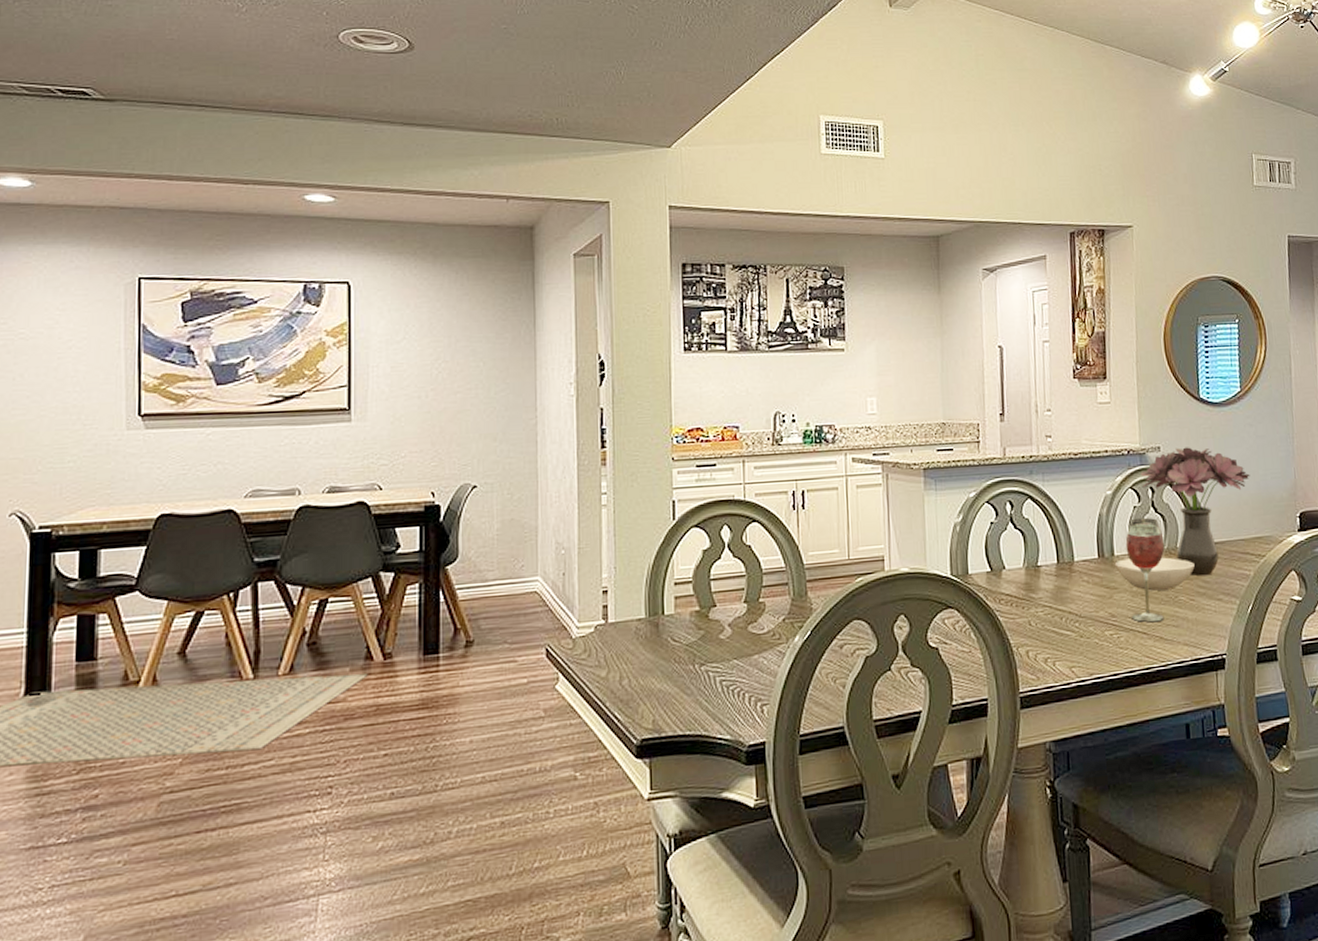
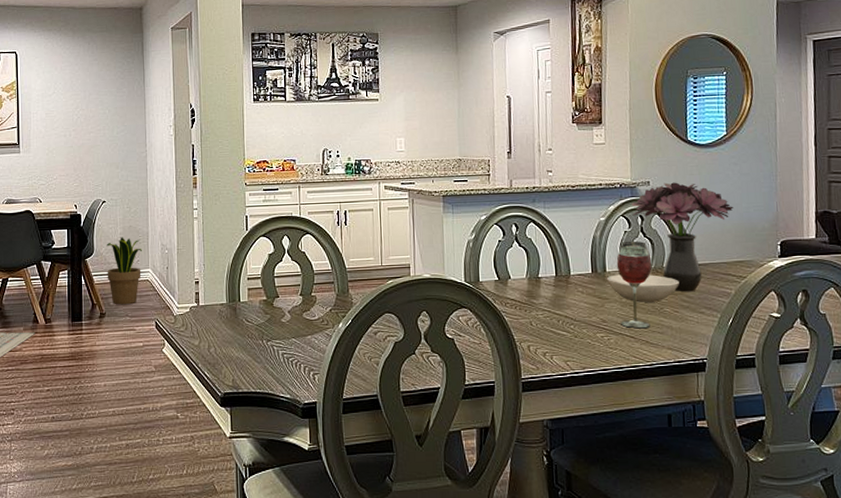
potted plant: none [477,534,528,628] -> present [106,237,142,305]

